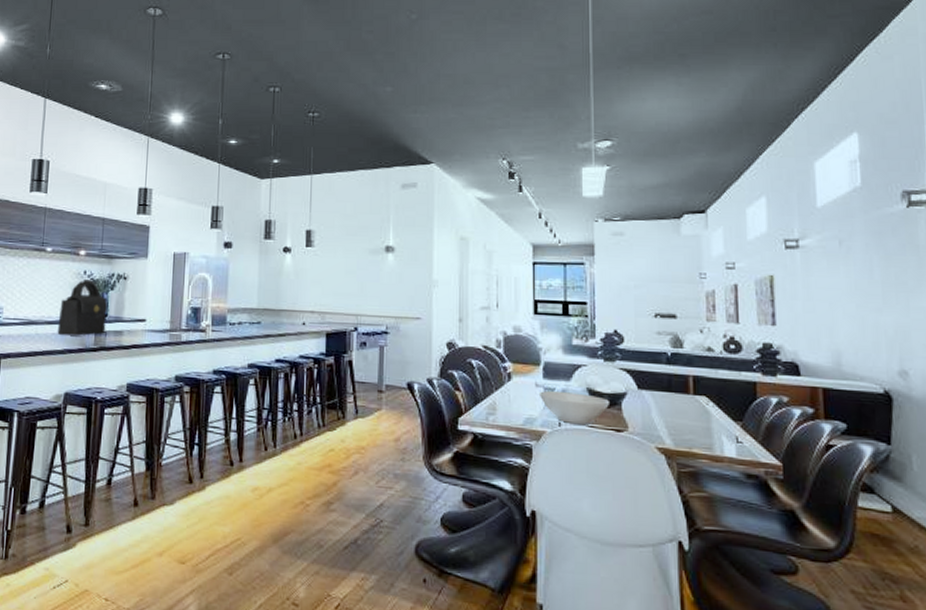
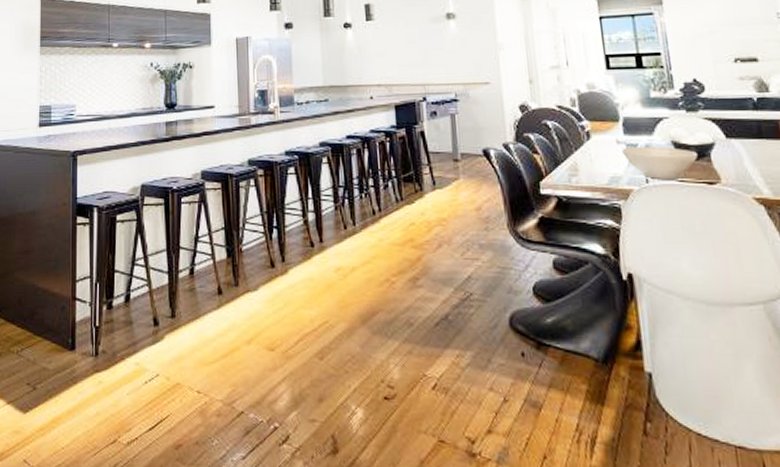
handbag: present [57,279,108,337] -> none [129,71,177,129]

